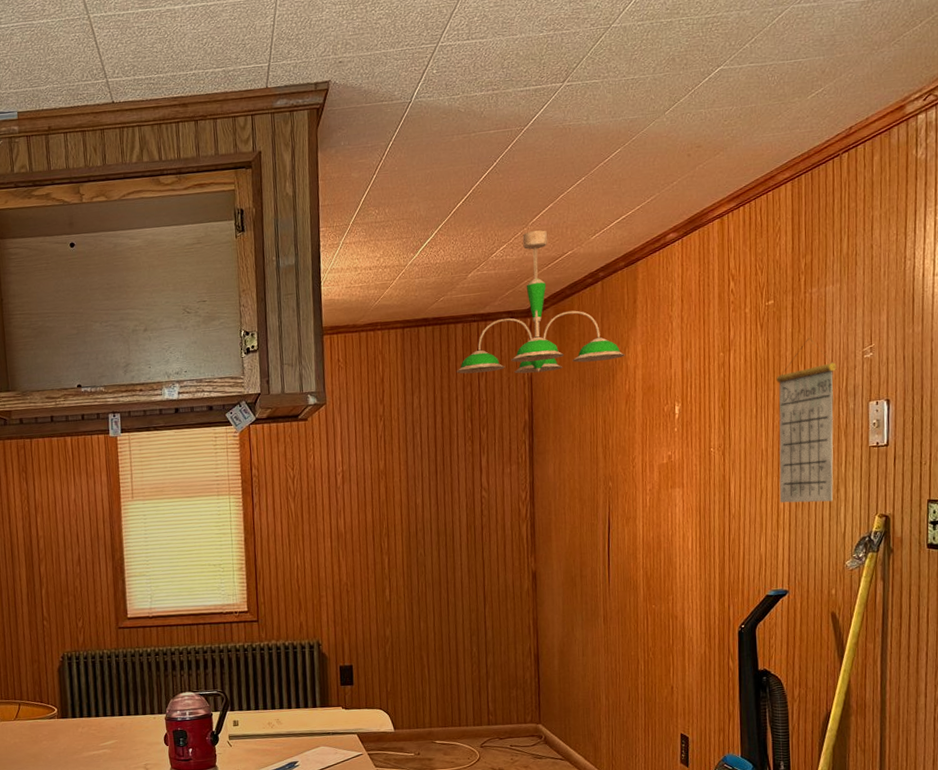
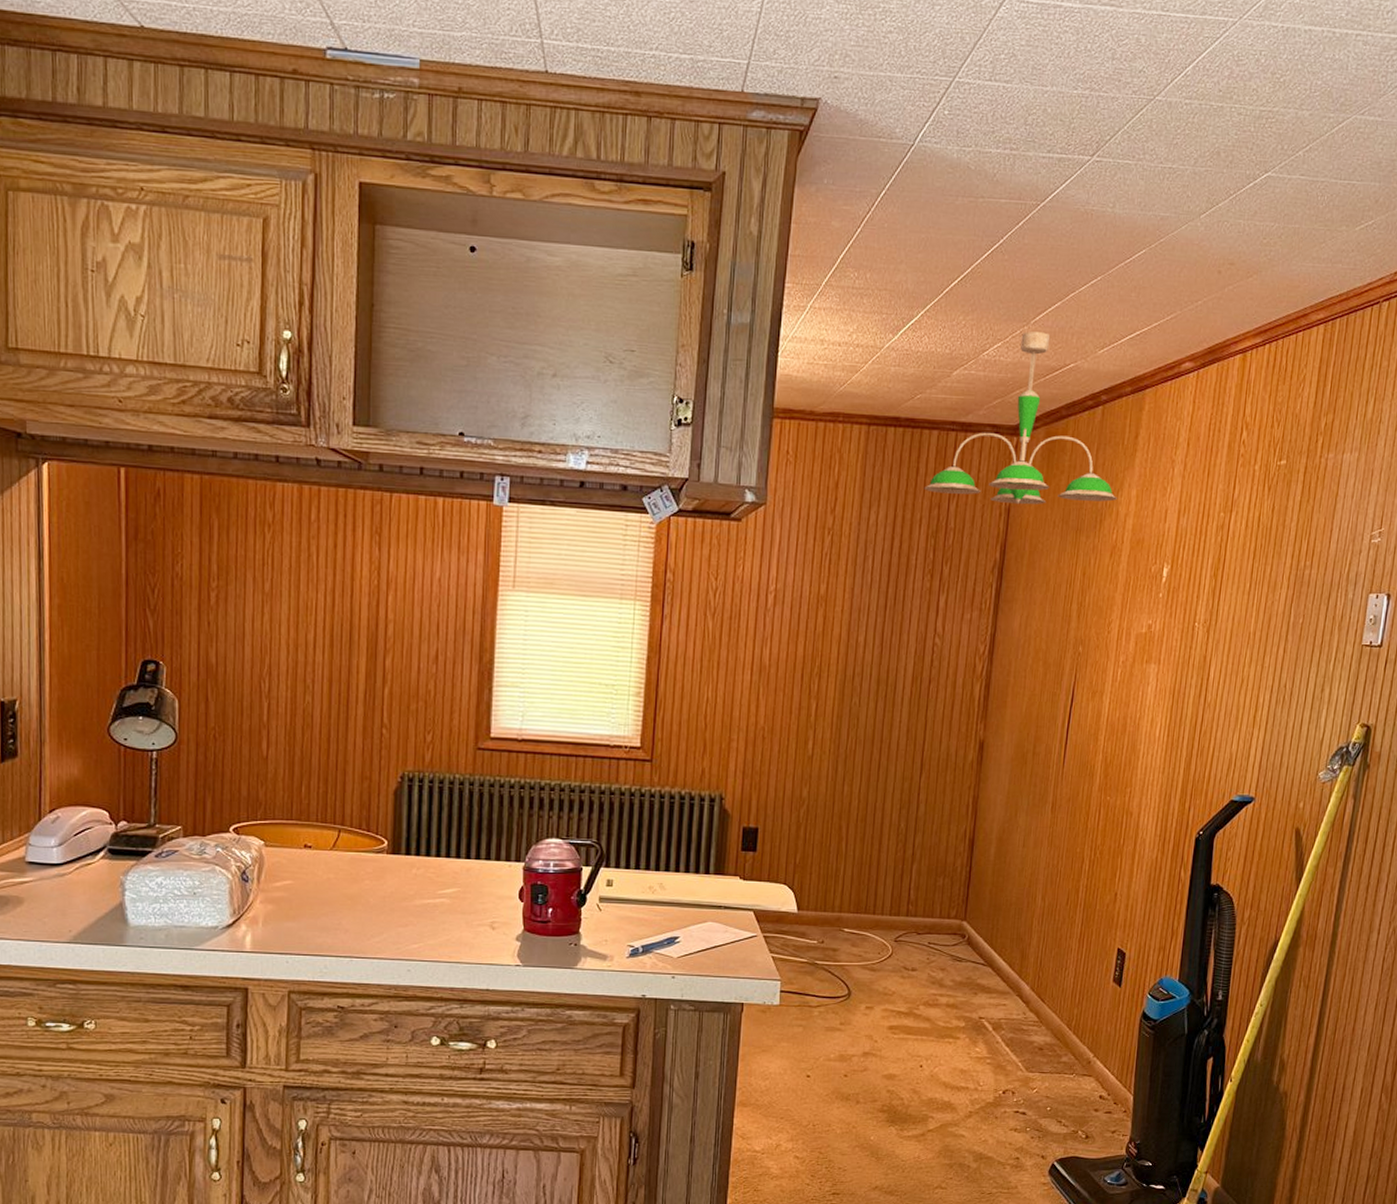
calendar: present [776,337,837,503] -> none [1260,509,1342,703]

